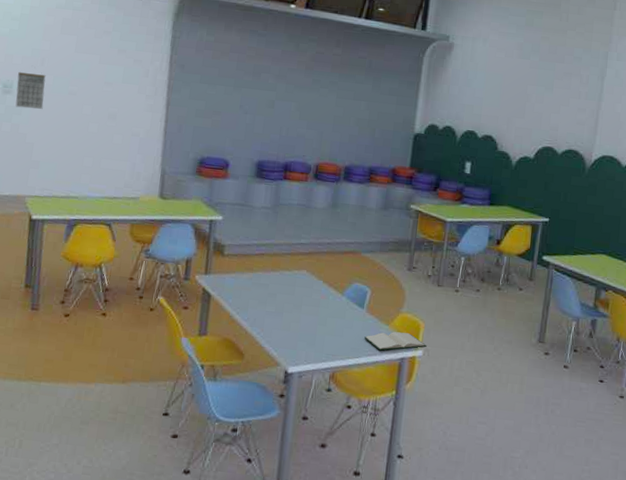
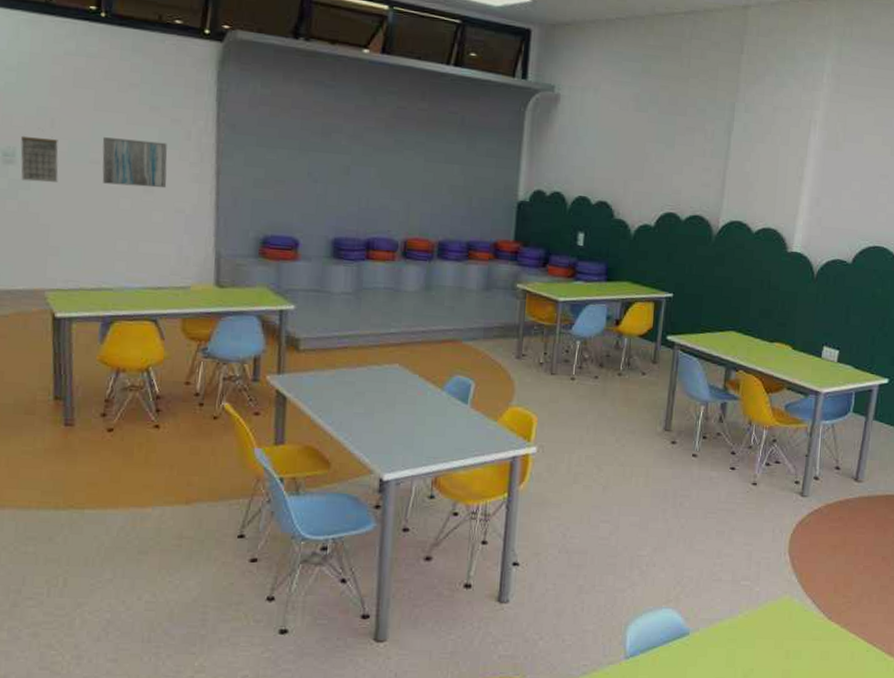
wall art: none [77,74,130,116] -> present [102,137,168,189]
hardback book: present [364,332,427,351] -> none [469,428,541,450]

